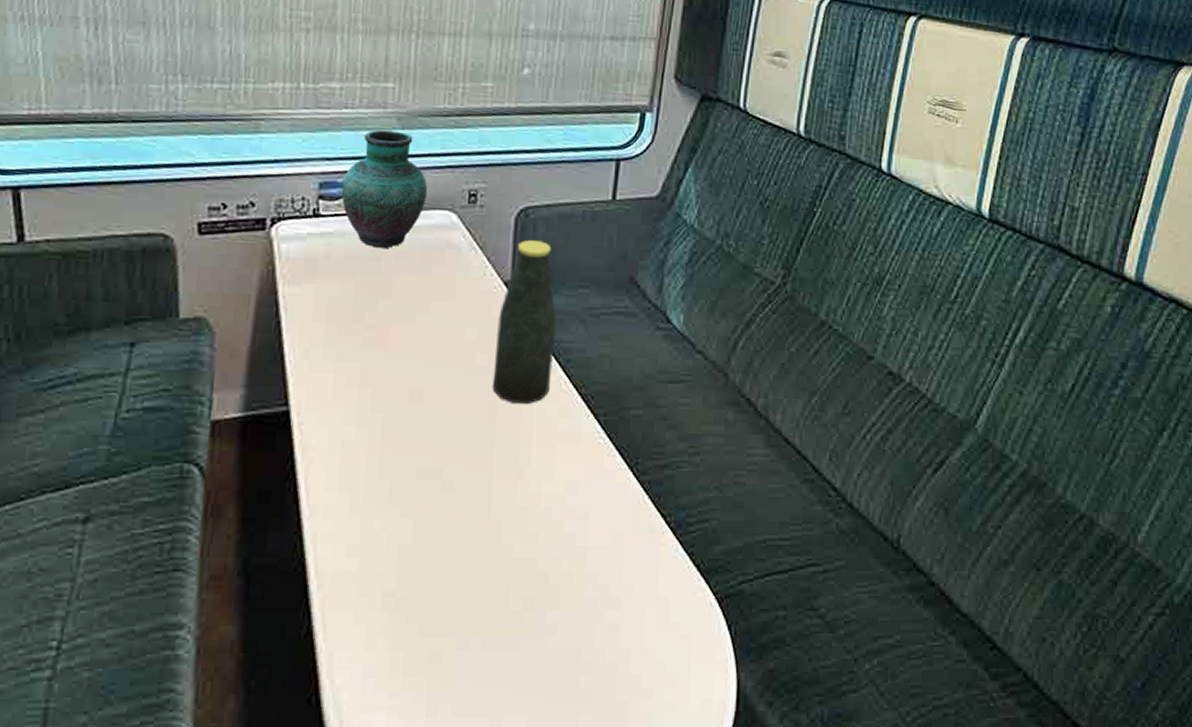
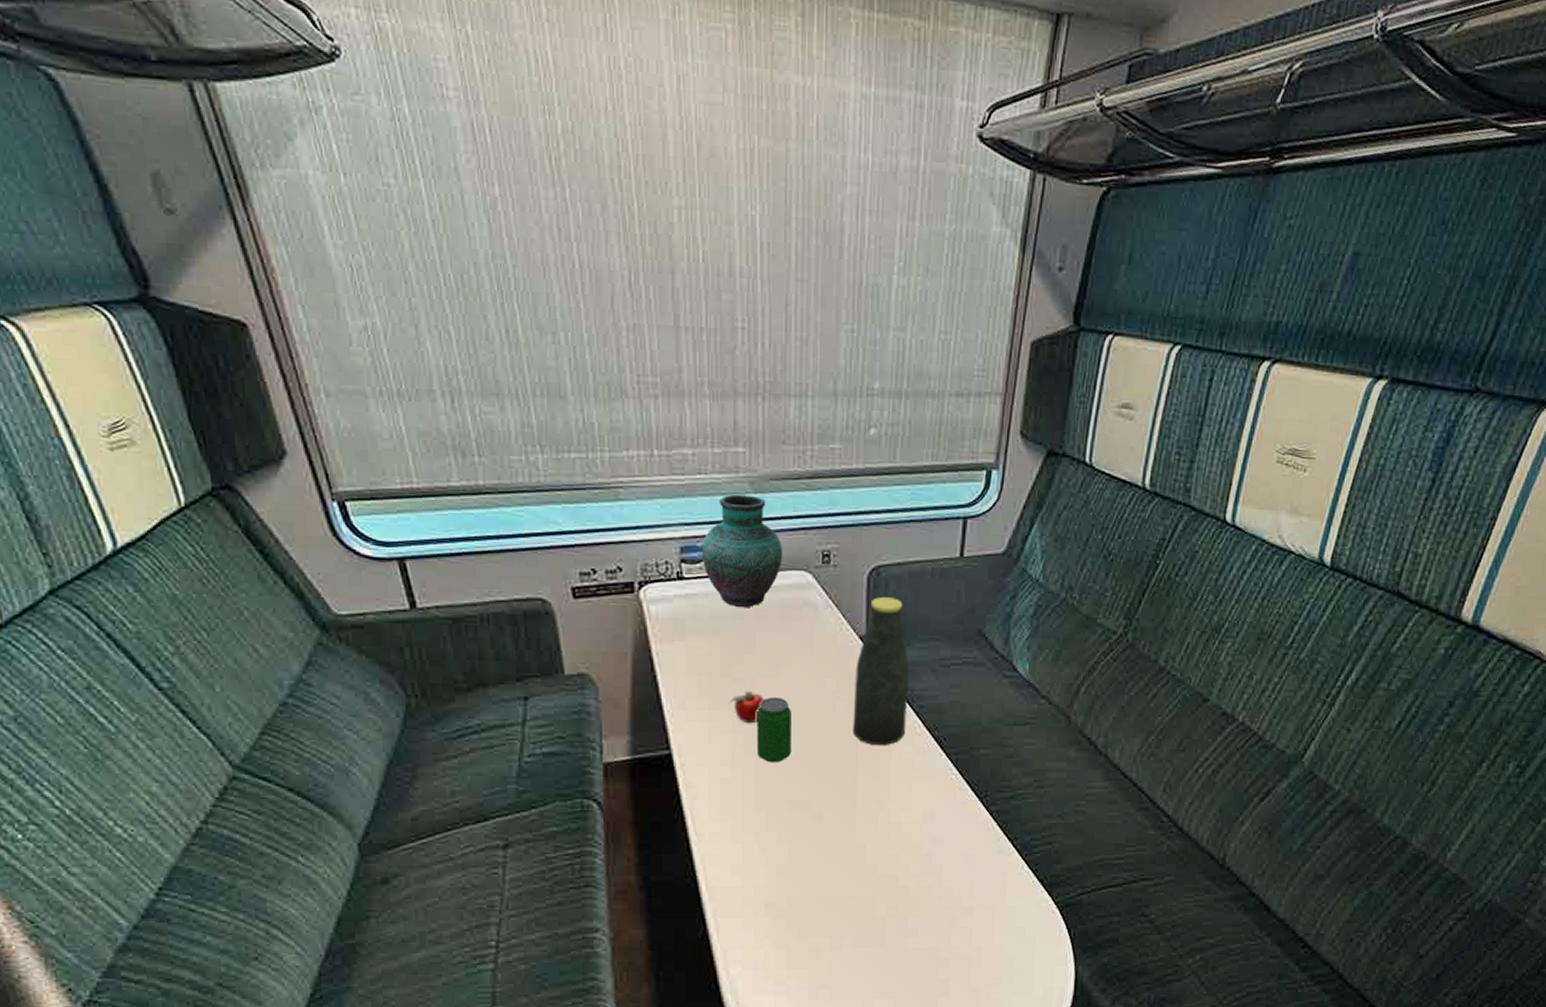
apple: none [358,340,397,377] -> present [729,691,764,724]
beverage can: none [385,348,427,423] -> present [756,697,791,763]

